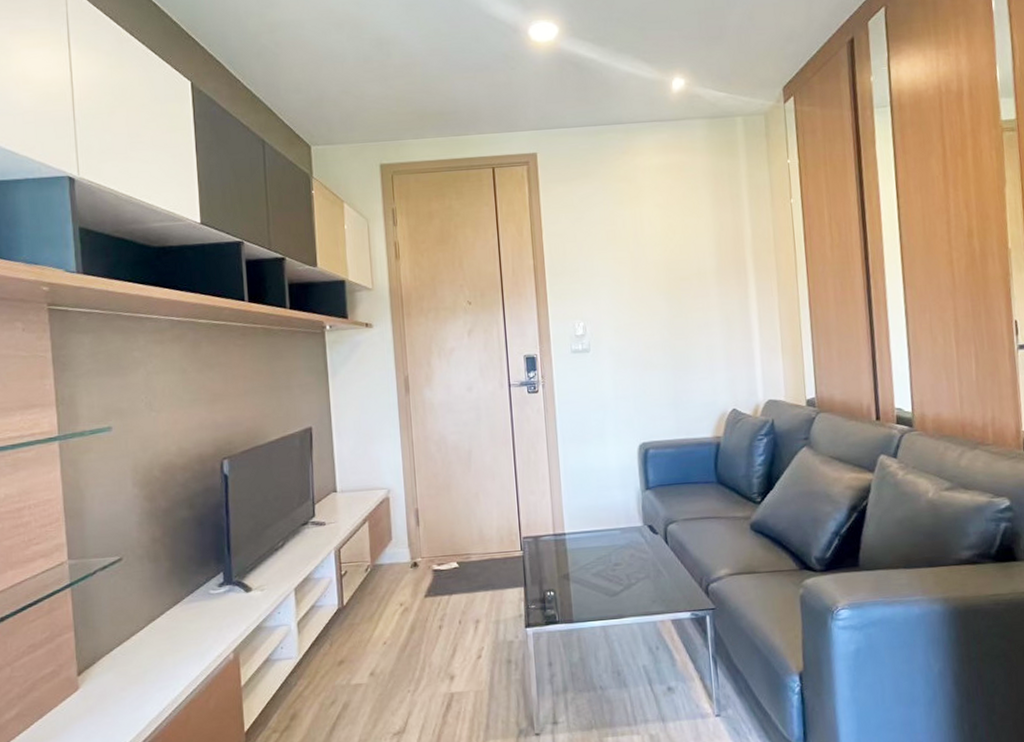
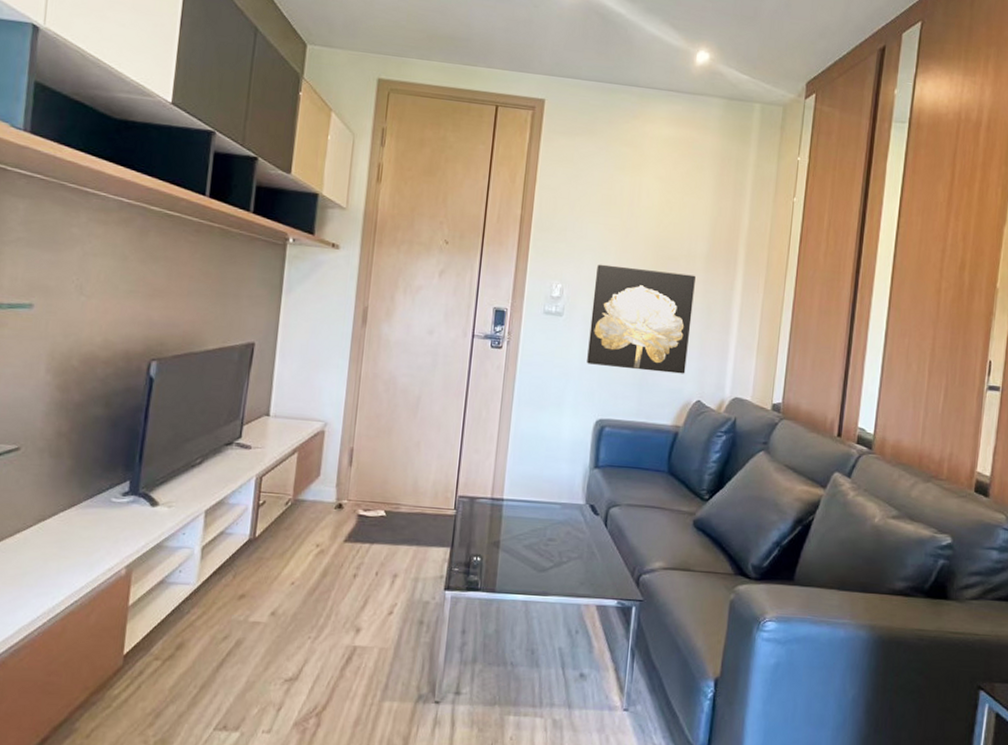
wall art: none [614,291,716,393] -> present [587,264,696,374]

